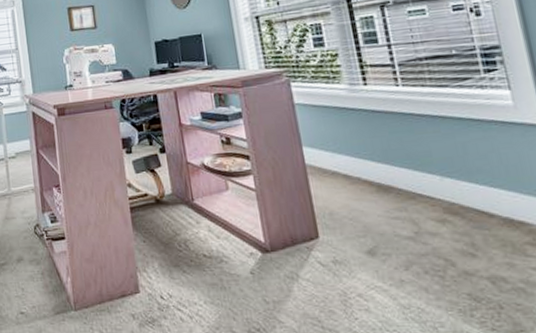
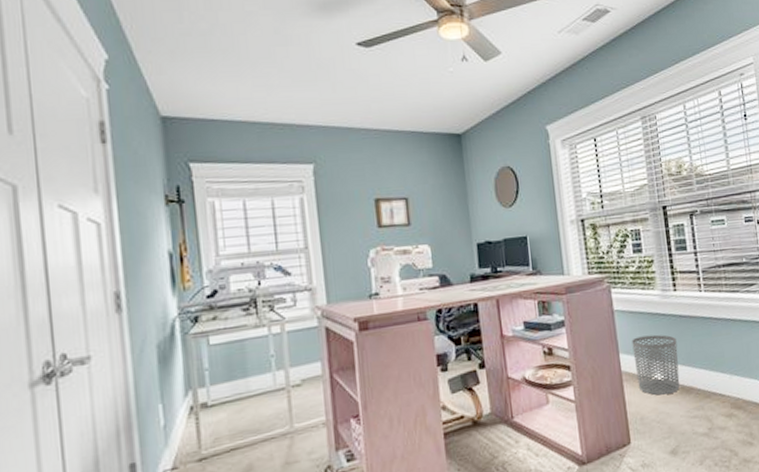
waste bin: none [316,129,376,192] -> present [631,334,680,395]

